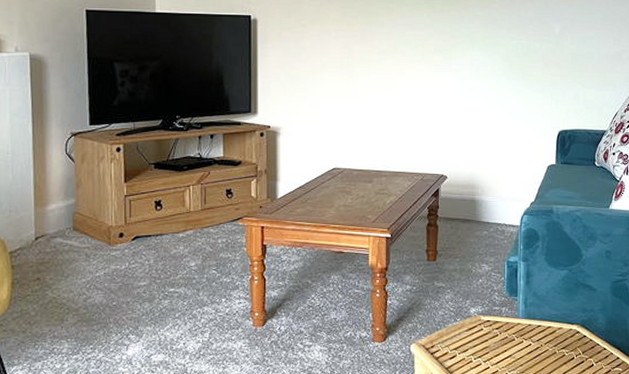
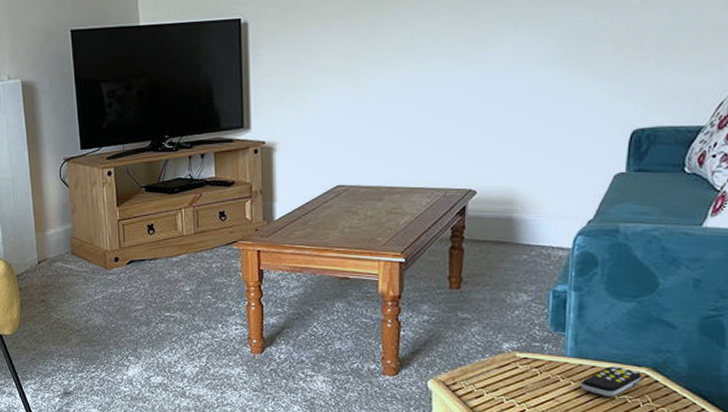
remote control: none [531,324,575,351] -> present [581,365,642,396]

